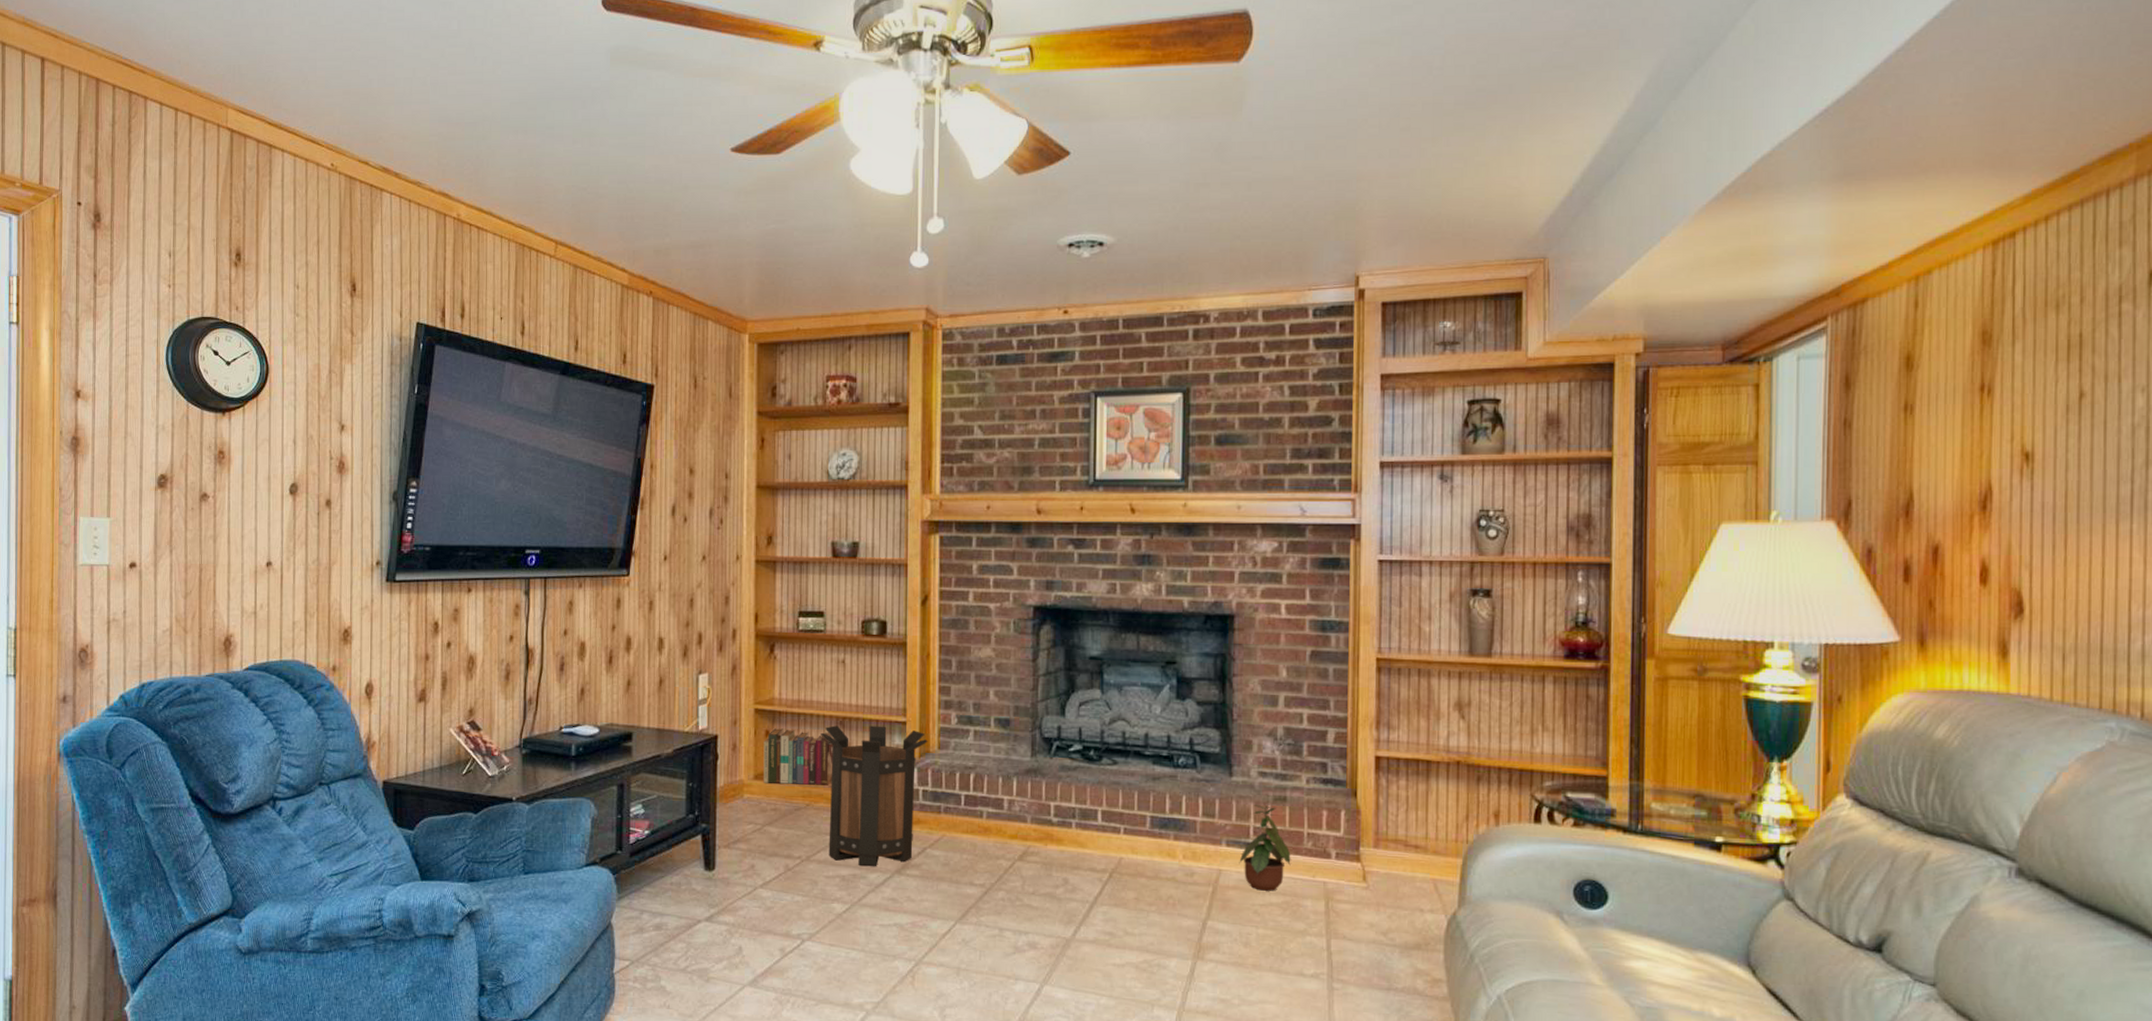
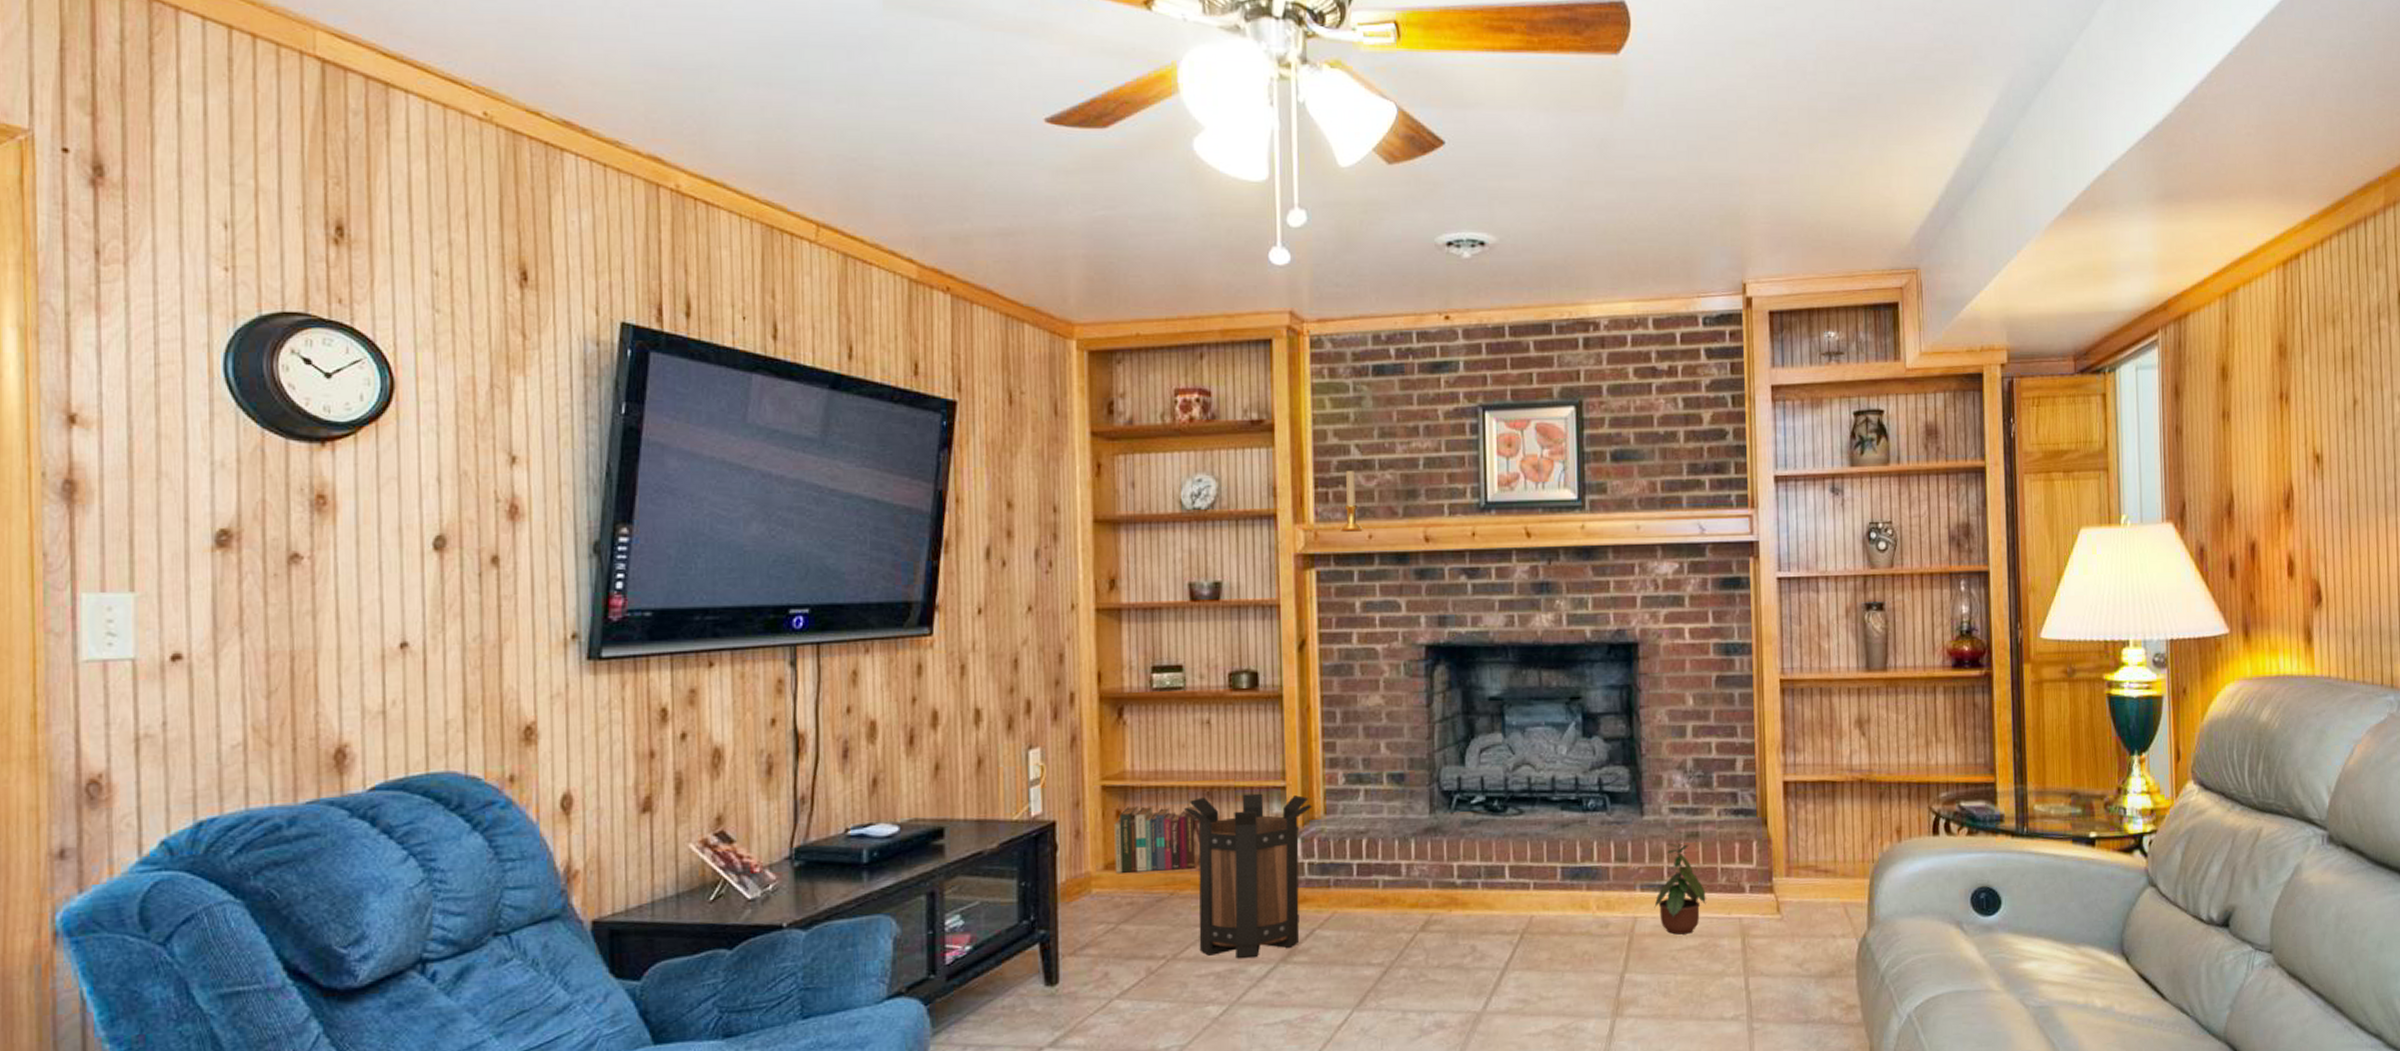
candle holder: none [962,448,982,503] -> present [1340,469,1363,532]

